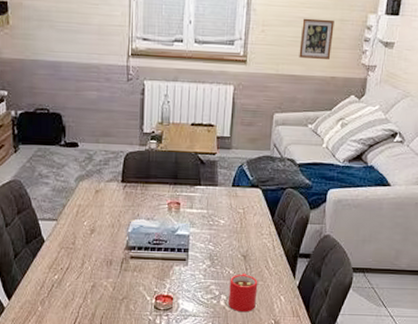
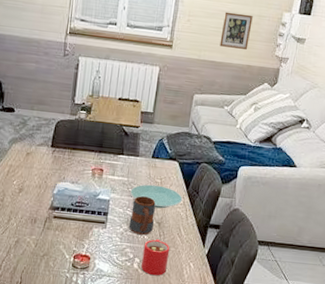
plate: none [211,215,269,241] -> present [130,184,183,209]
mug: none [212,229,240,270] -> present [129,196,156,235]

